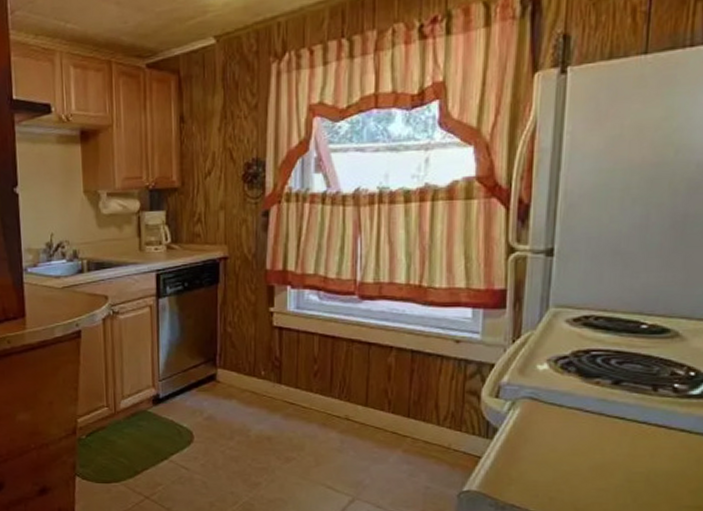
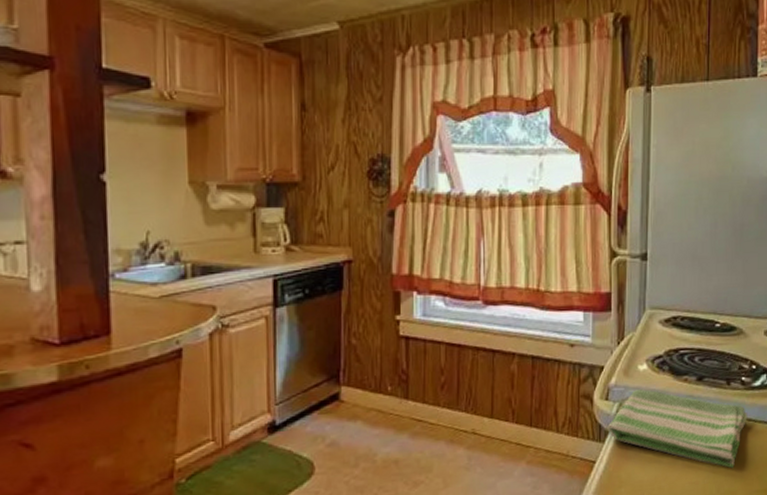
dish towel: none [496,390,680,480] -> present [607,389,748,469]

